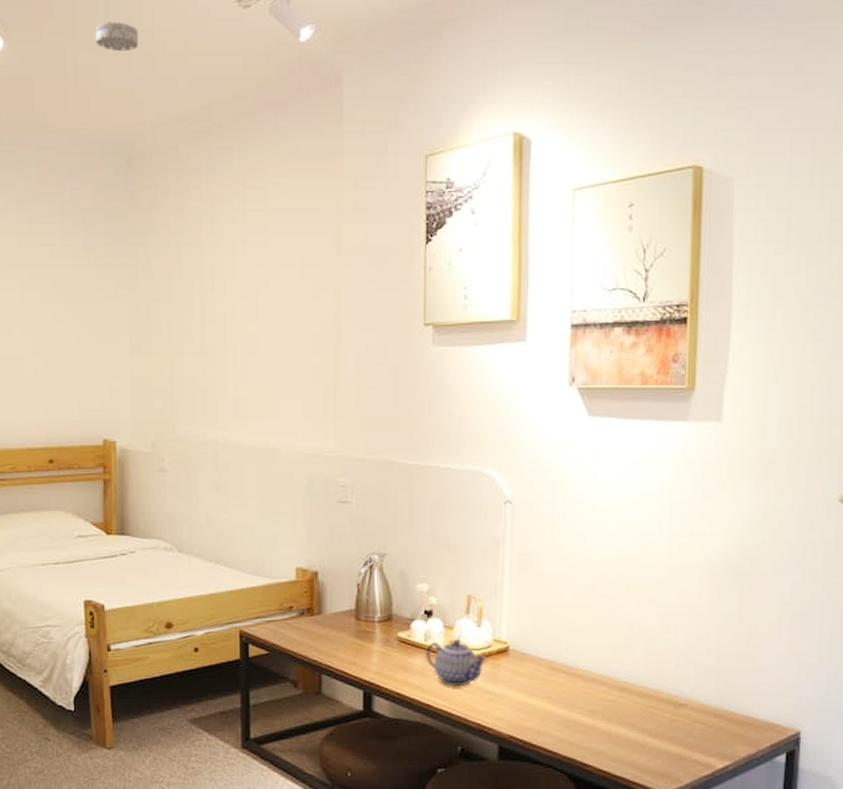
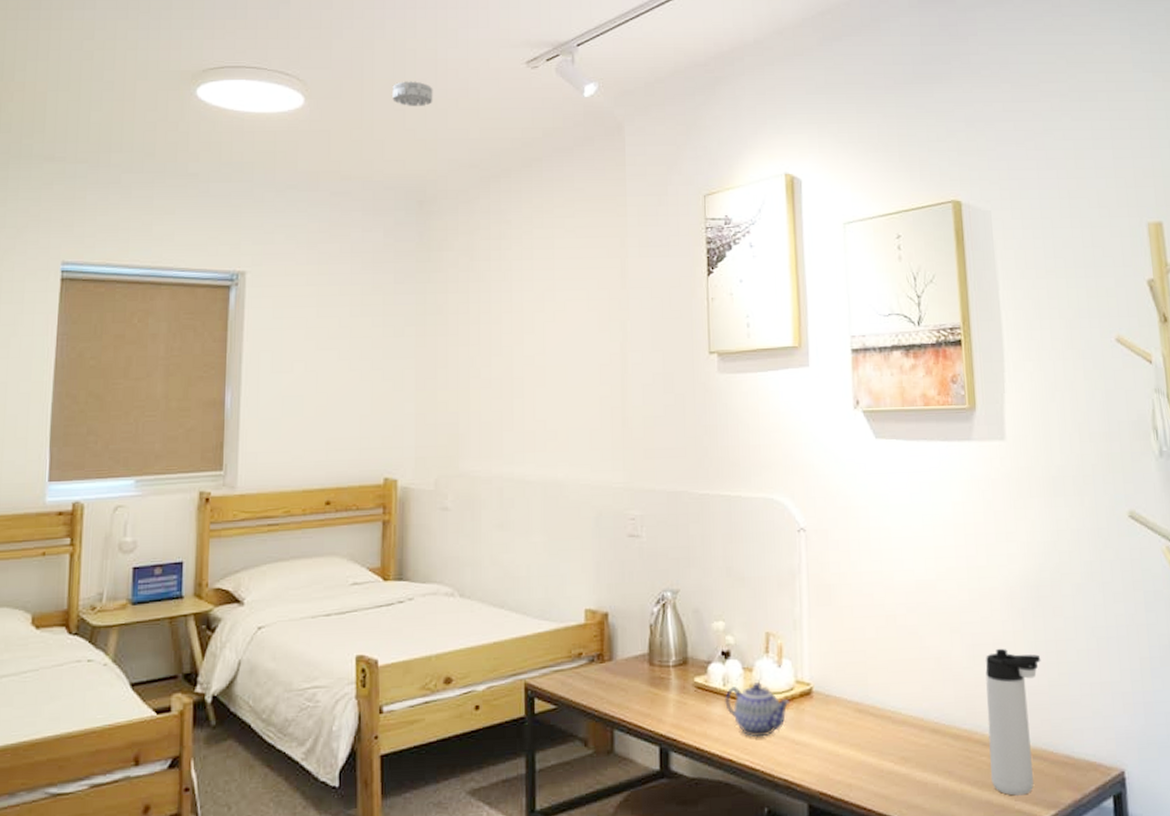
thermos bottle: none [671,618,732,748] -> present [985,648,1041,796]

